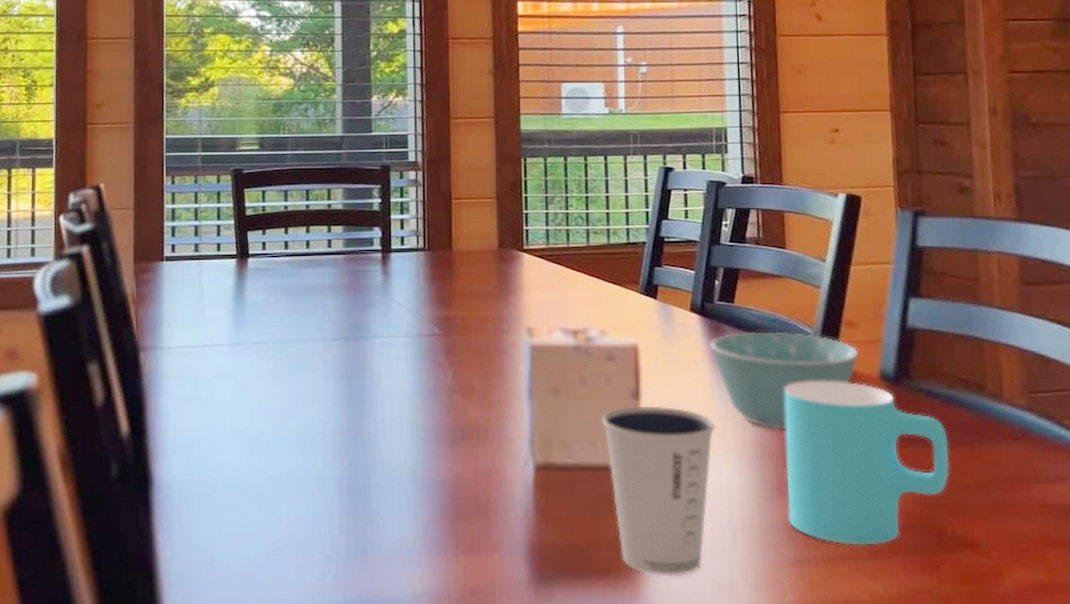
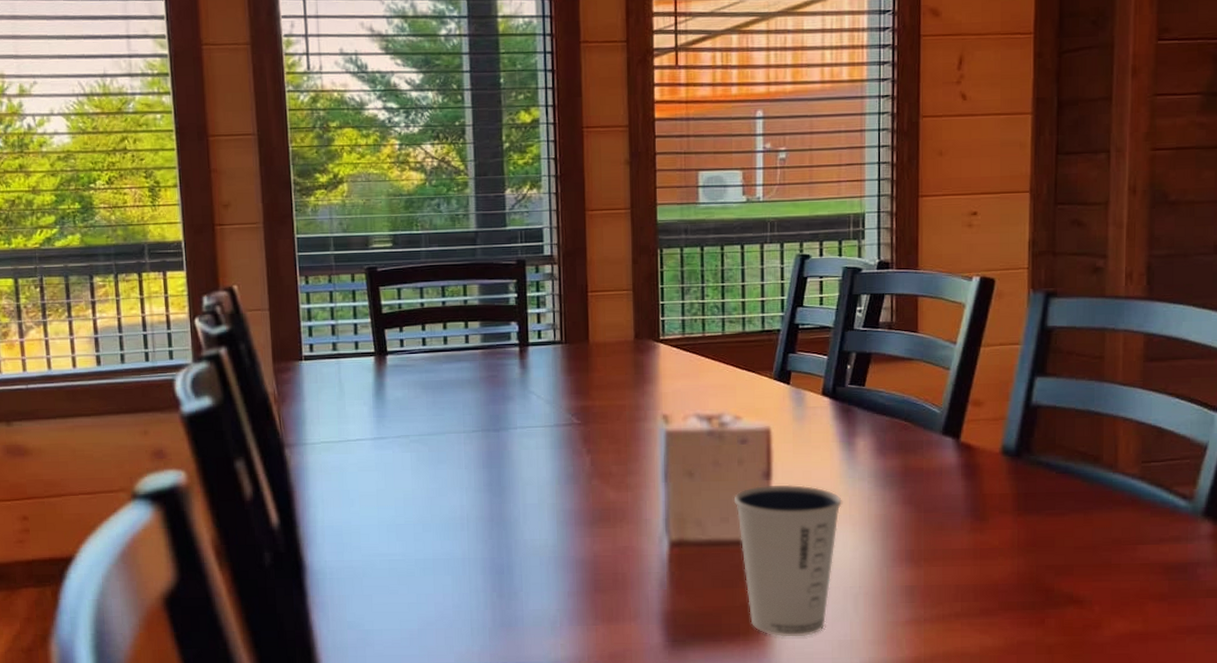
bowl: present [709,332,860,431] -> none [839,412,984,504]
cup: present [784,381,950,546] -> none [907,456,1062,604]

